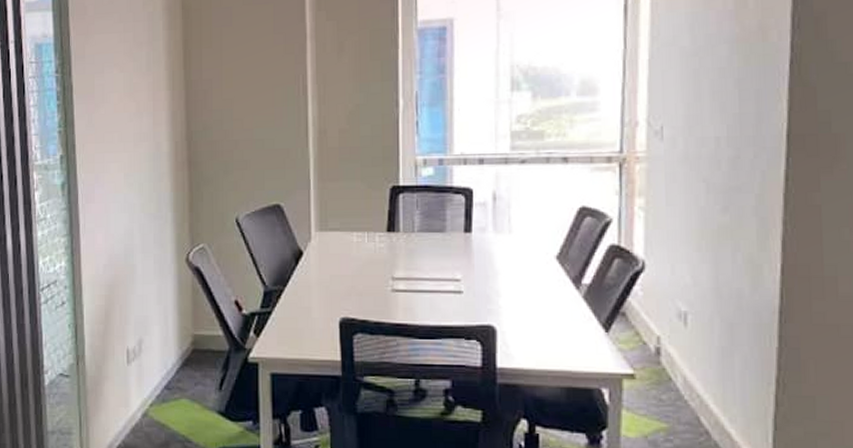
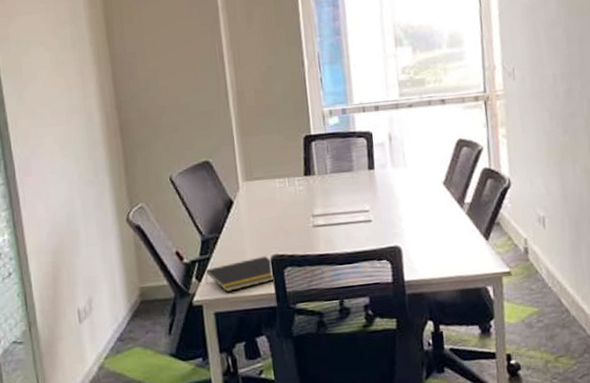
notepad: none [264,318,341,352] -> present [205,256,274,292]

